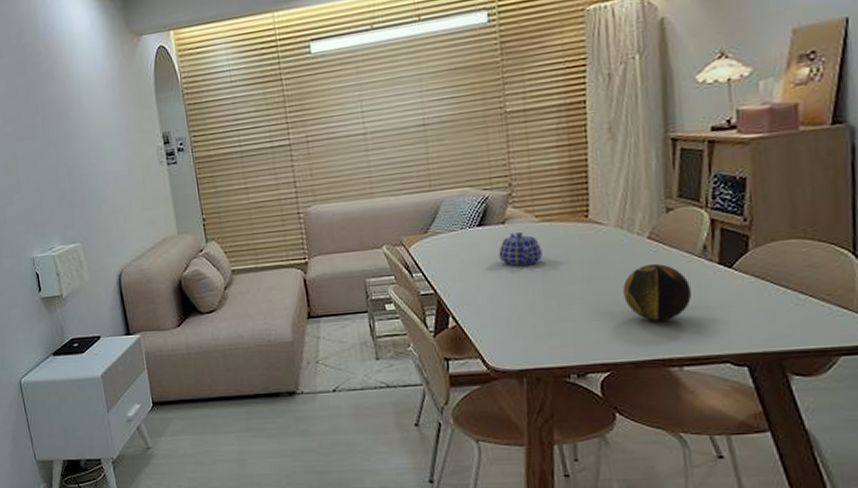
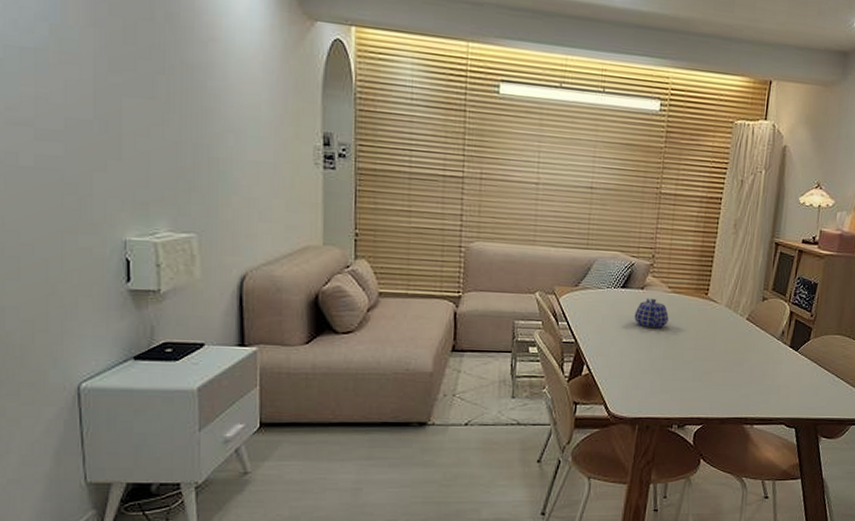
decorative orb: present [623,263,693,322] -> none [722,340,769,387]

